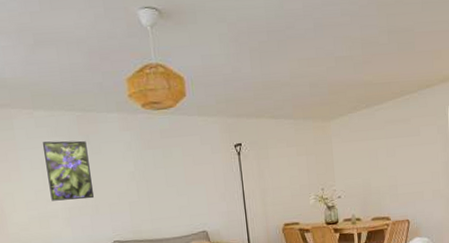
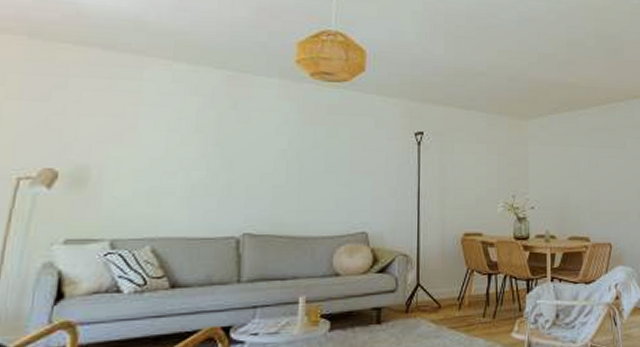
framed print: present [42,140,94,201] -> none [170,100,233,176]

